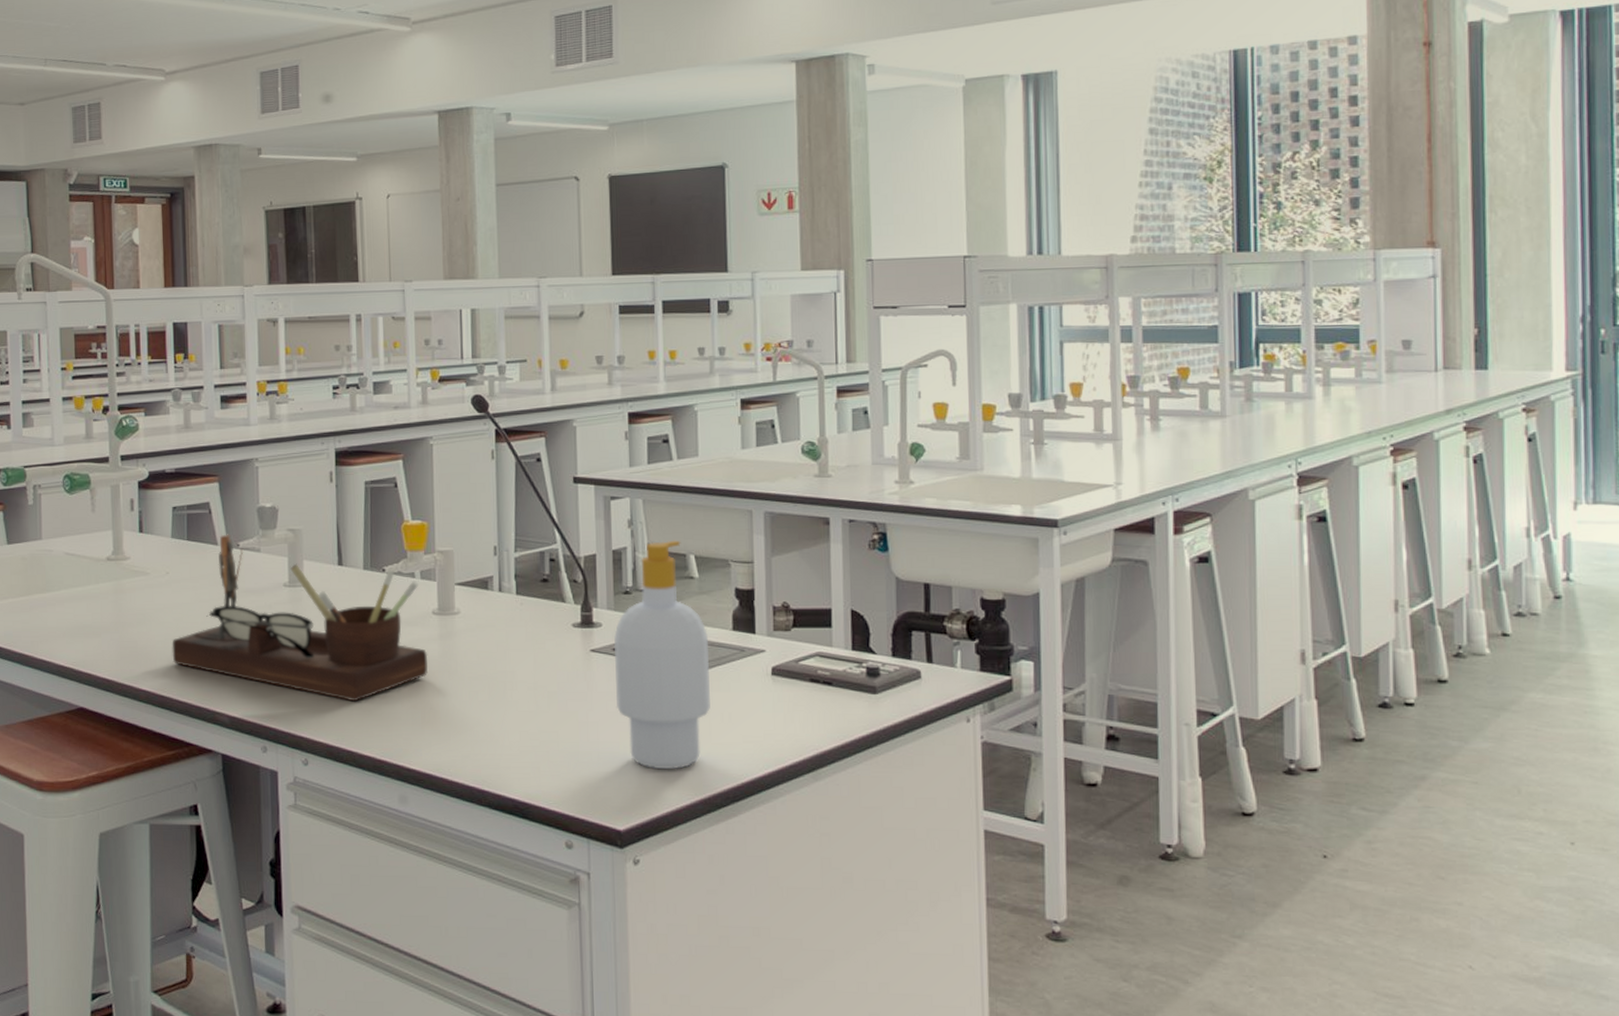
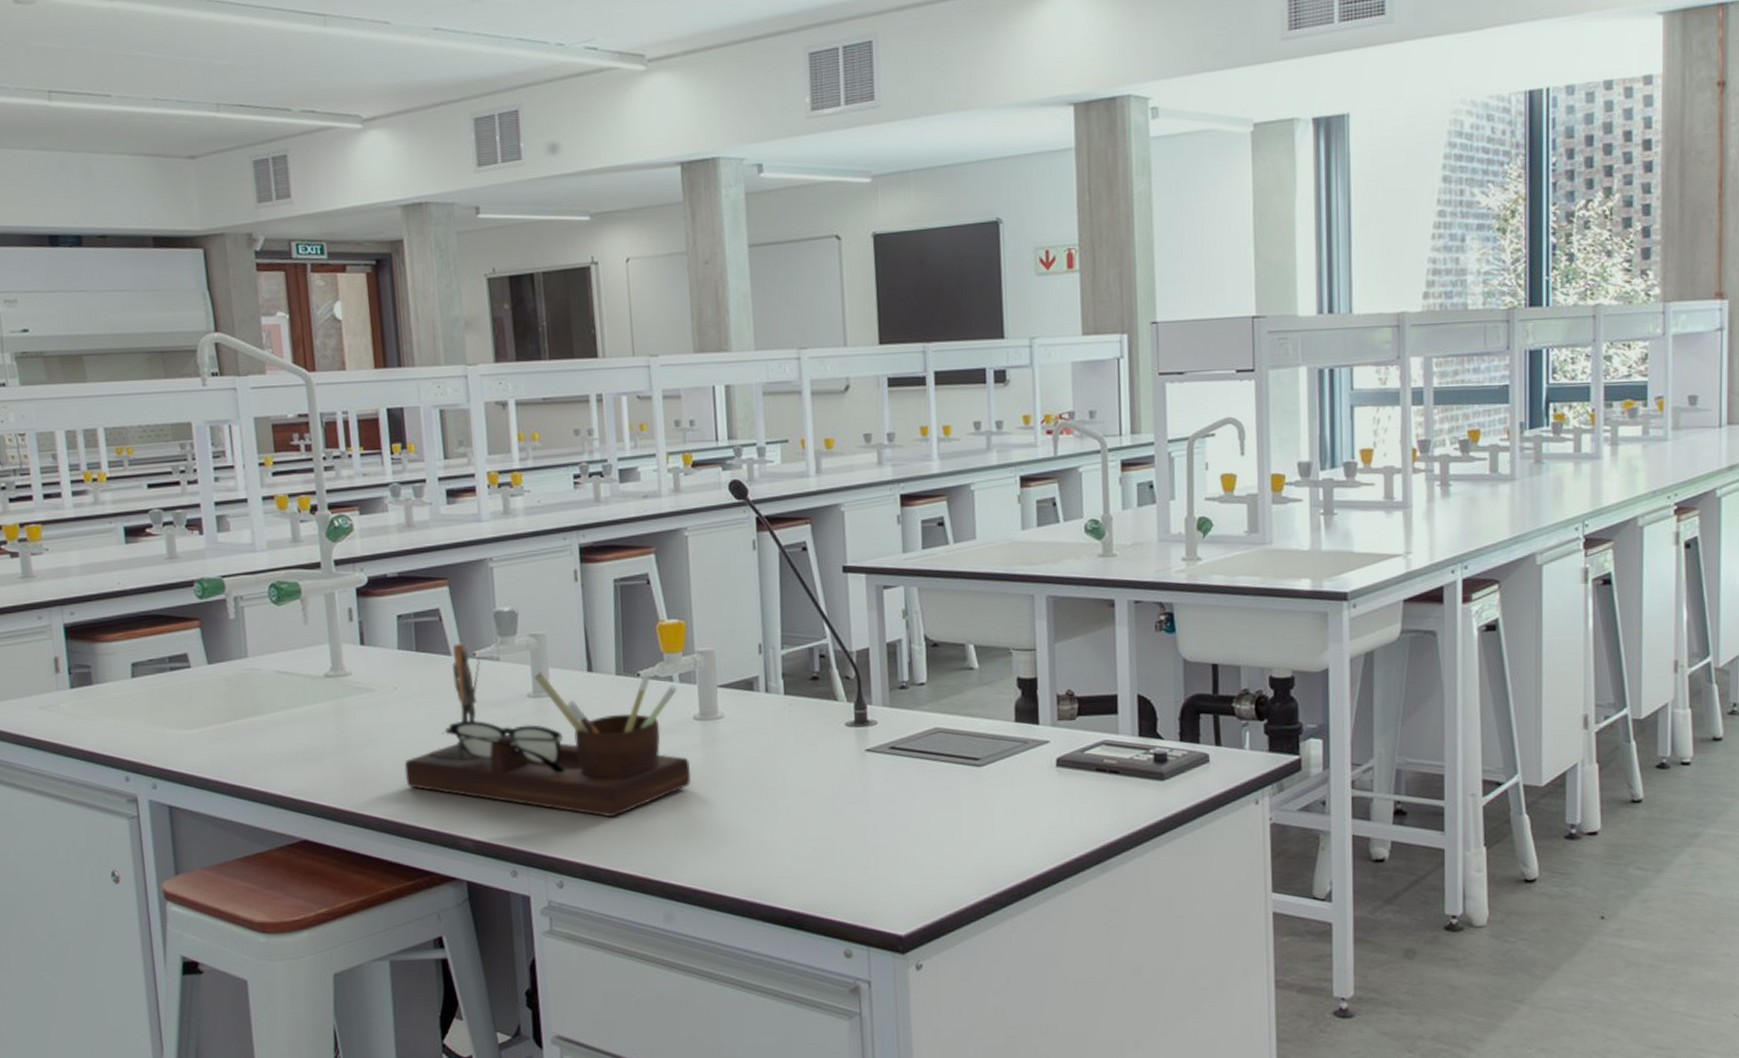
soap bottle: present [613,540,710,770] -> none [890,629,993,871]

